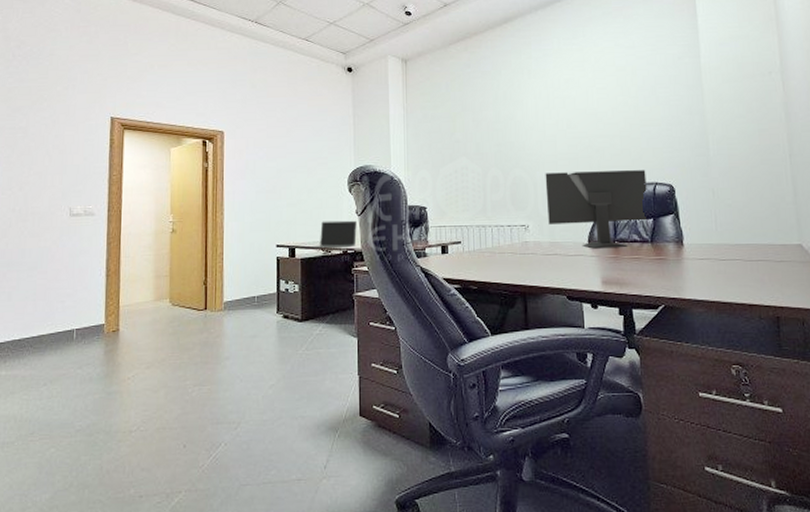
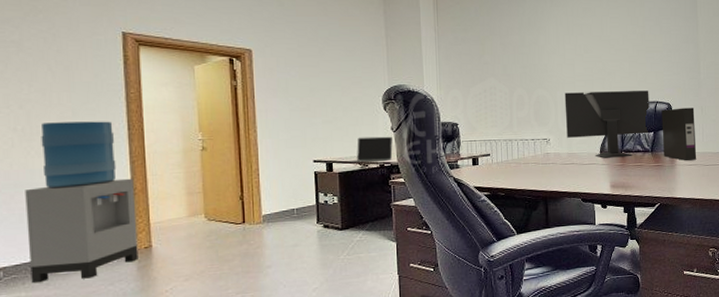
water cooler: none [12,202,108,363] -> present [25,121,139,284]
binder: none [662,190,710,253] -> present [661,107,697,160]

